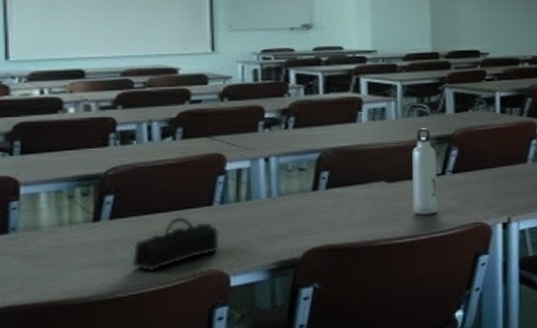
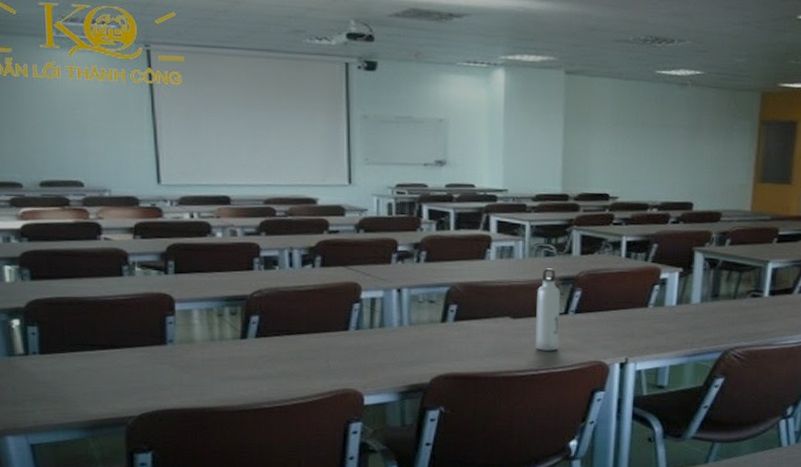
pencil case: present [131,215,221,272] -> none [275,338,356,387]

